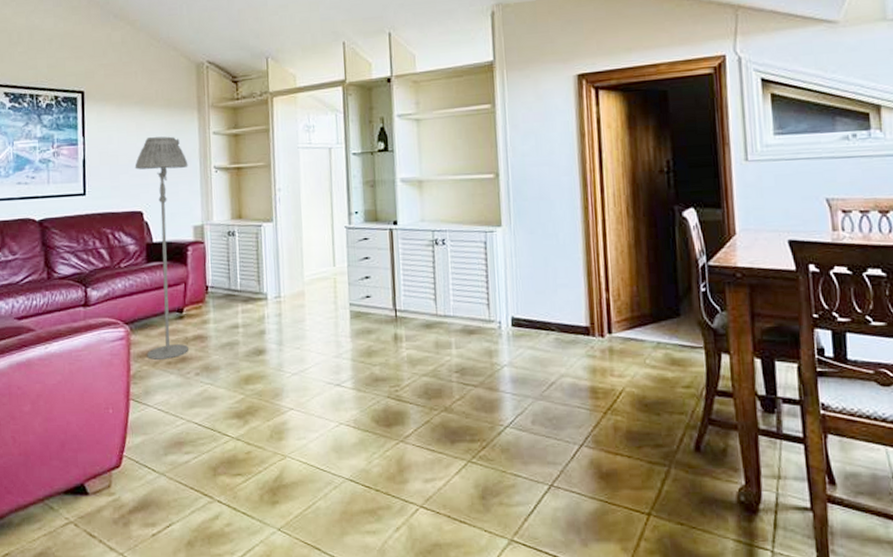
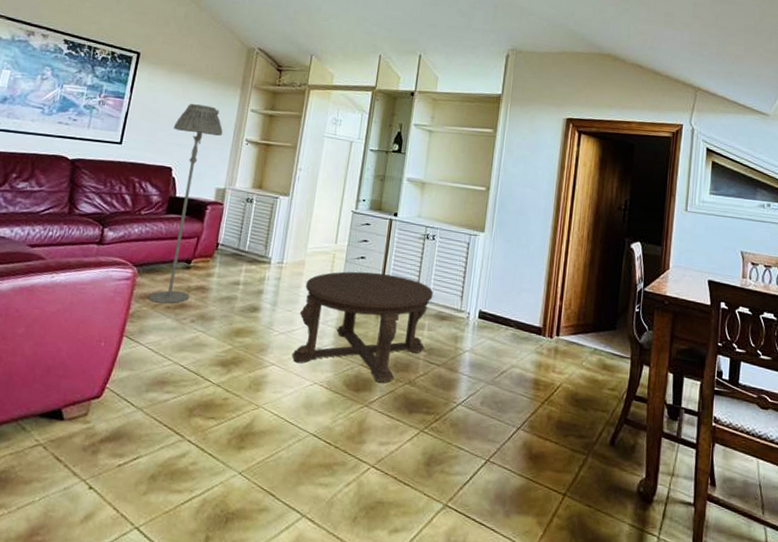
coffee table: none [309,291,457,414] -> present [292,271,434,384]

